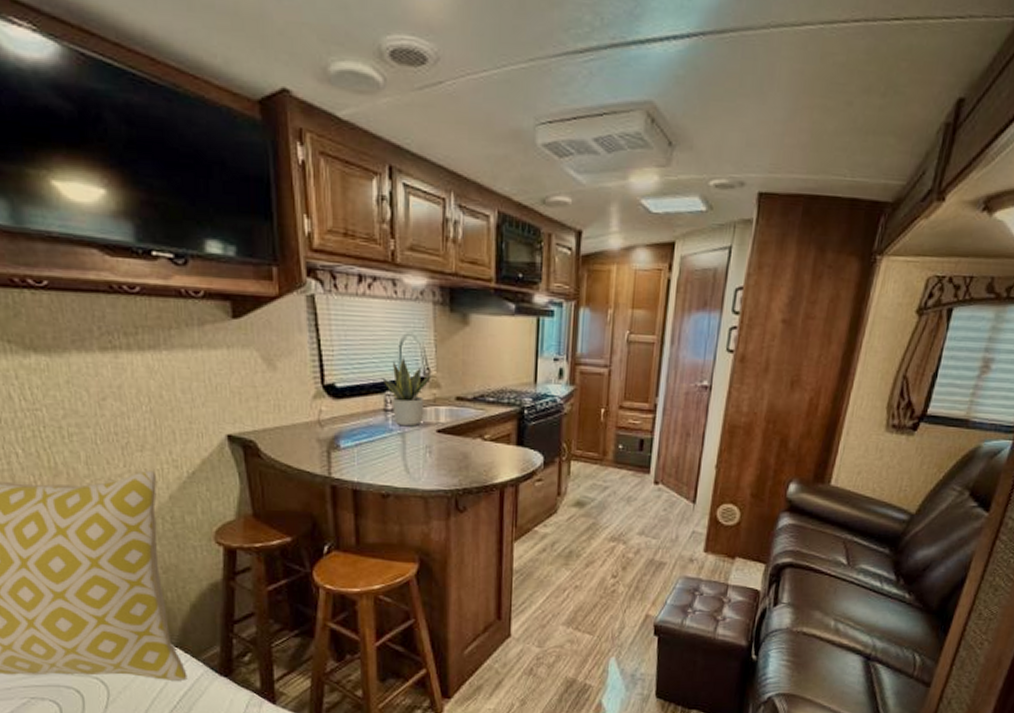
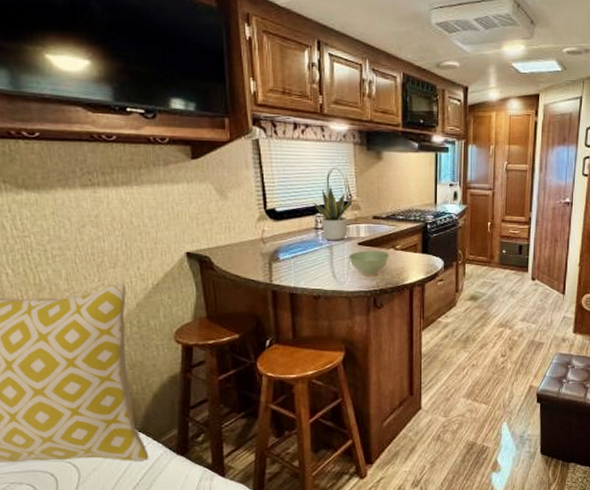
bowl: none [425,439,475,473] -> present [349,250,389,277]

